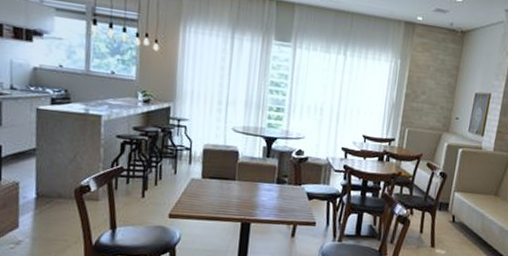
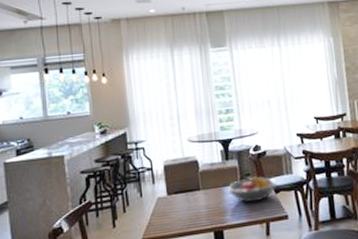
fruit bowl: none [262,178,312,204] -> present [227,175,277,203]

